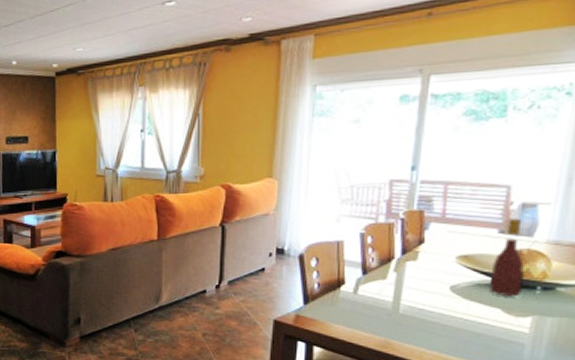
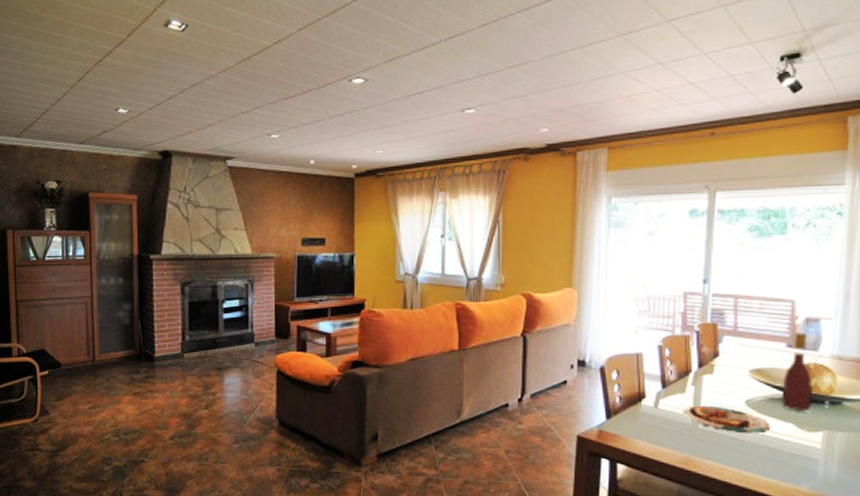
plate: none [382,291,476,319] -> present [681,405,771,434]

